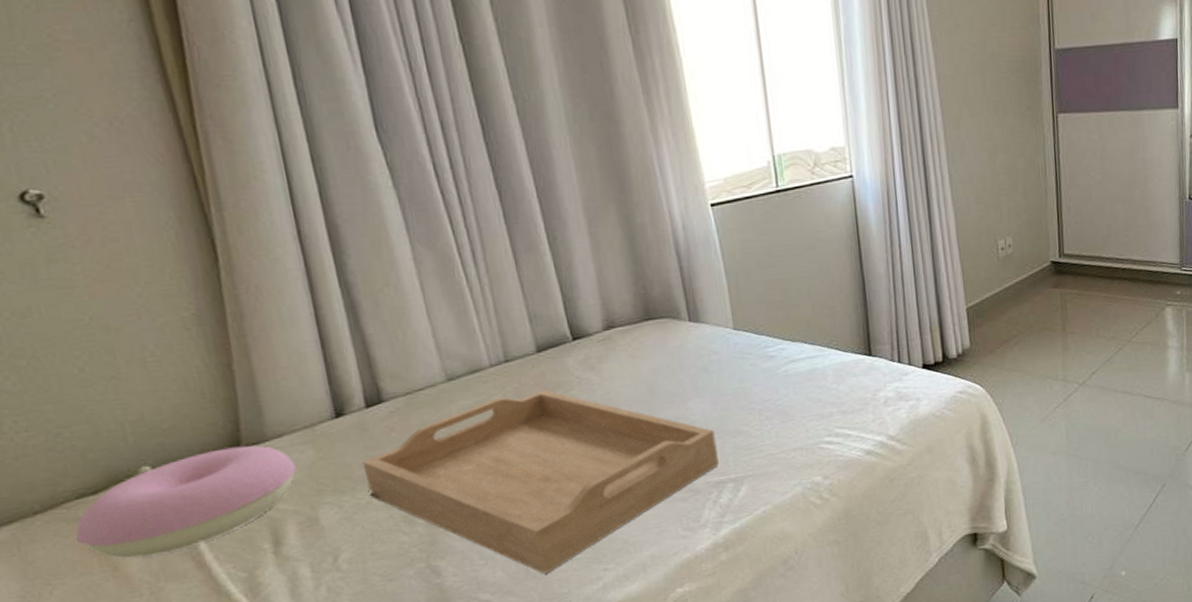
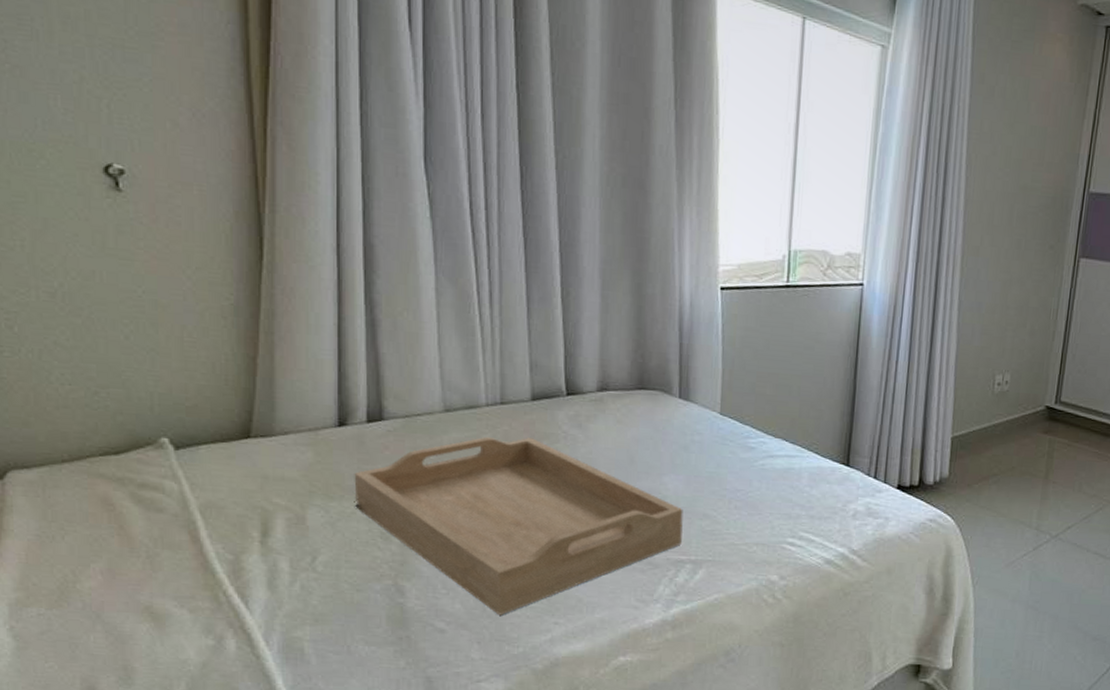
cushion: present [75,445,297,559] -> none [94,434,295,522]

